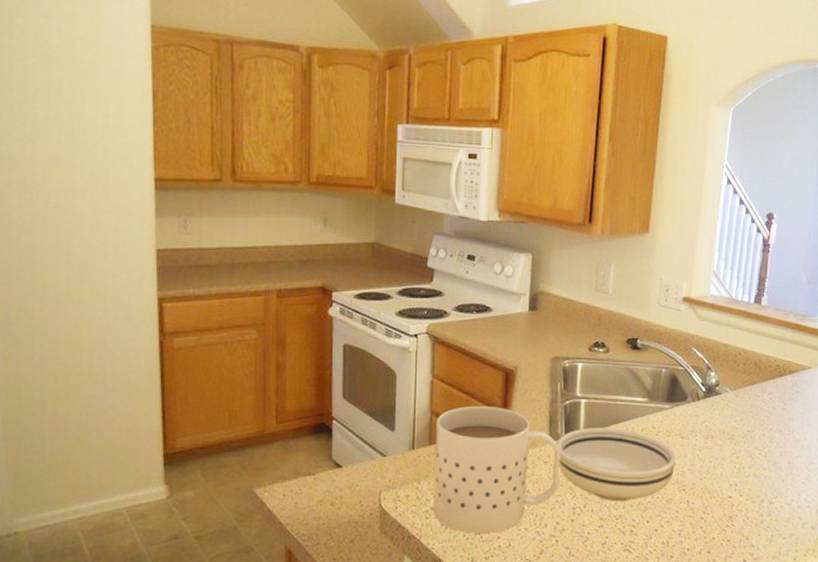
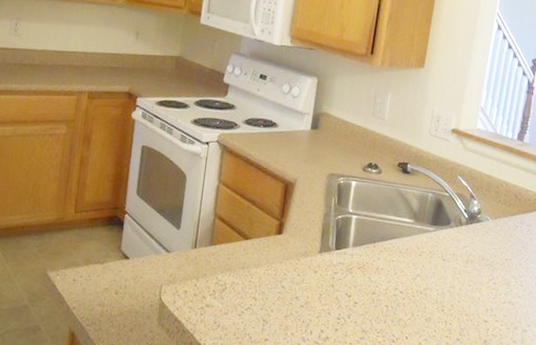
mug: present [433,405,560,533] -> none [208,212,330,335]
bowl: present [556,428,677,502] -> none [327,242,438,316]

